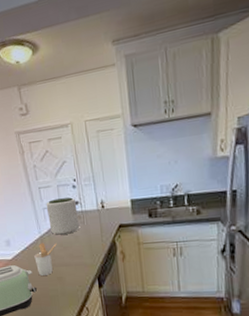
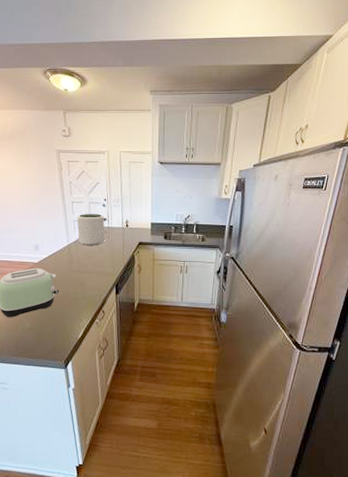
utensil holder: present [34,242,57,276] -> none [60,250,83,280]

